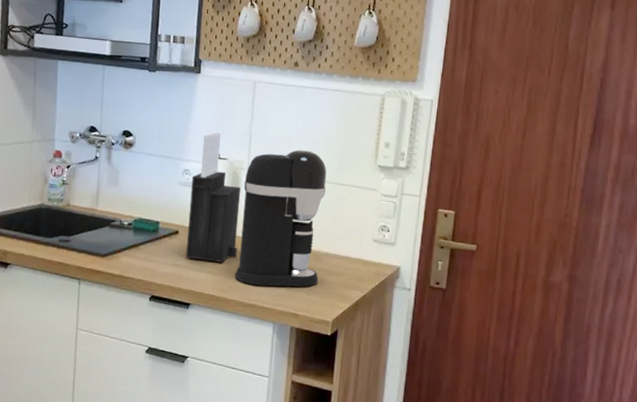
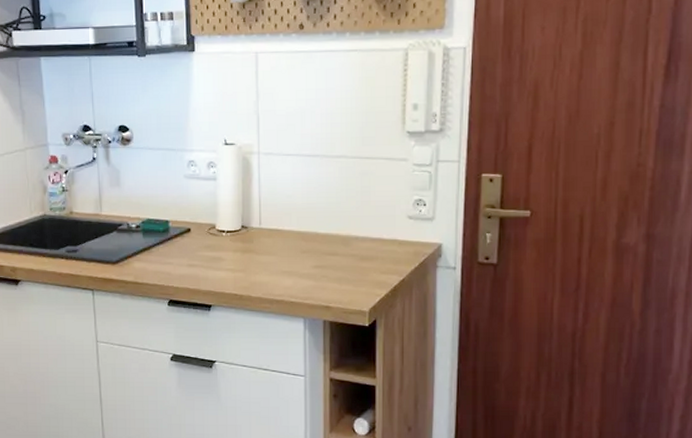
knife block: present [186,133,240,262] -> none [199,116,256,258]
coffee maker: present [234,150,327,287] -> none [256,124,350,279]

